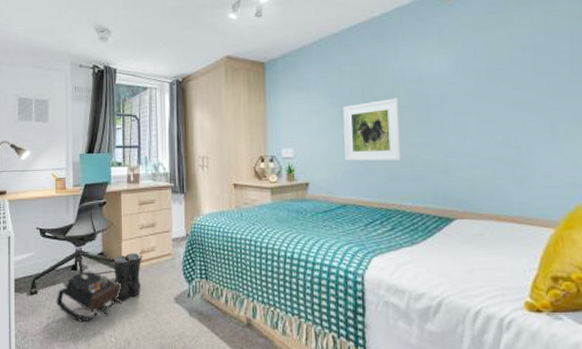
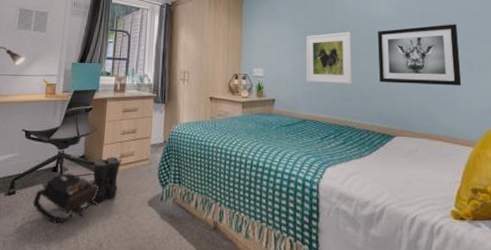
wall art: none [432,79,541,157] -> present [378,24,462,86]

